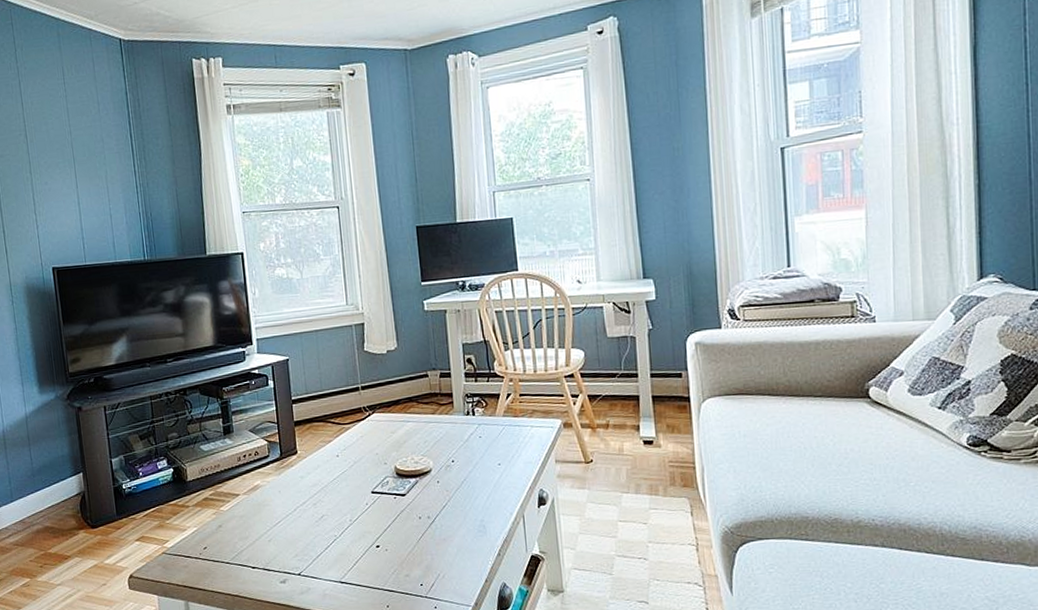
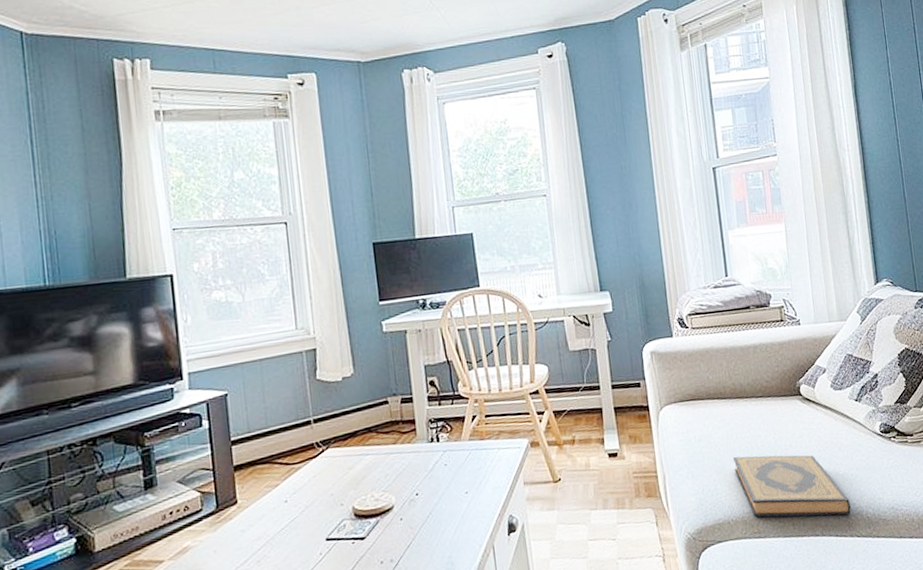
hardback book: none [781,455,922,528] -> present [732,455,852,518]

